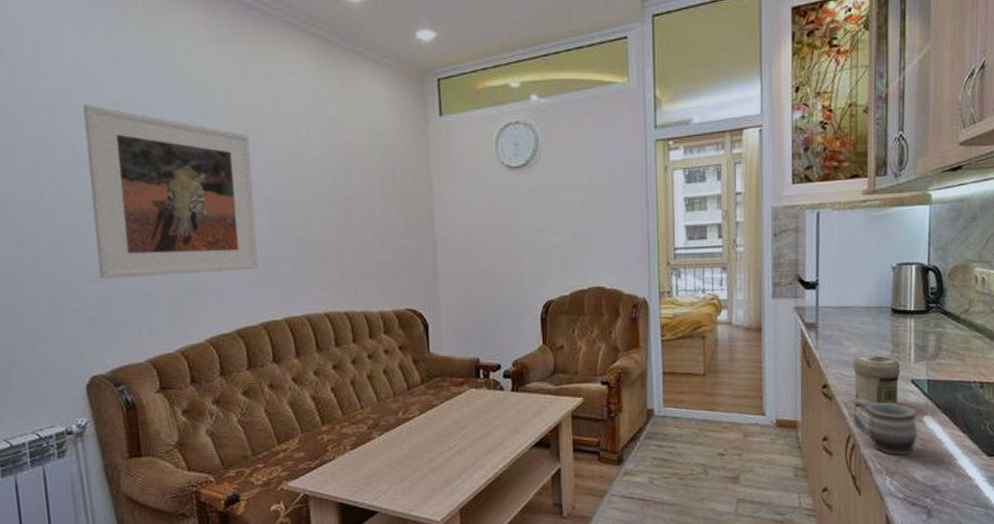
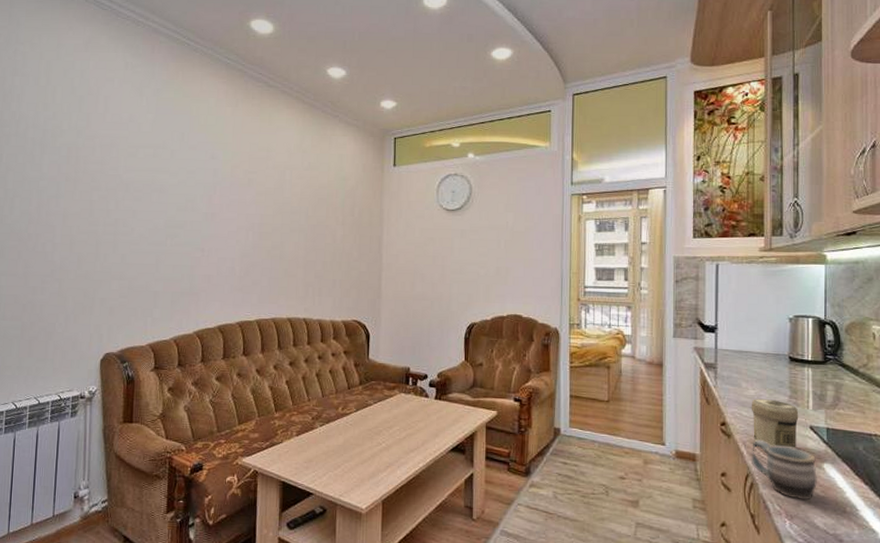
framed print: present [83,104,258,279] -> none [123,146,246,279]

